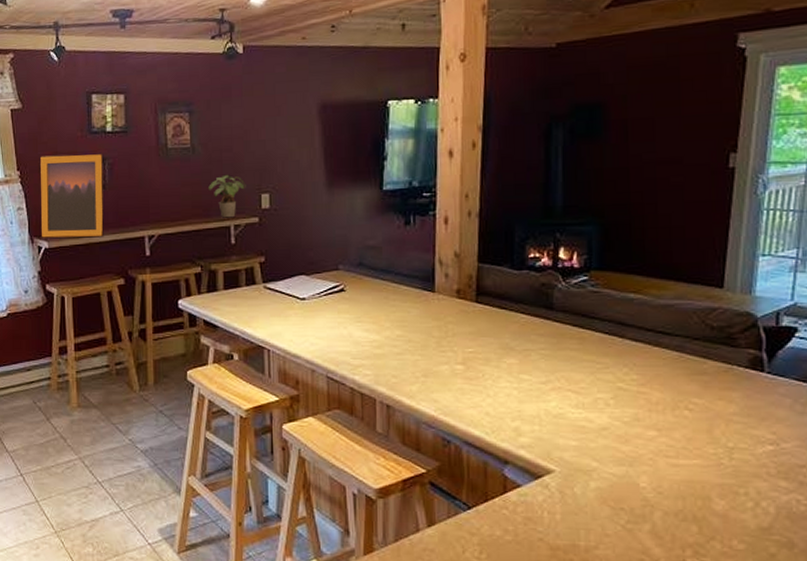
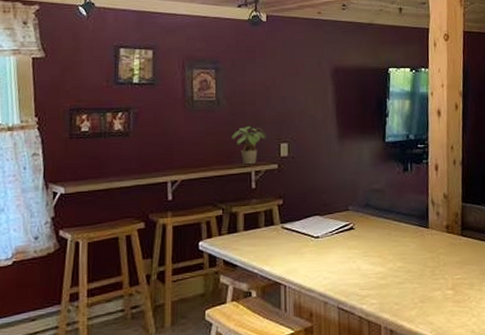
picture frame: present [40,154,104,238] -> none [58,103,128,184]

